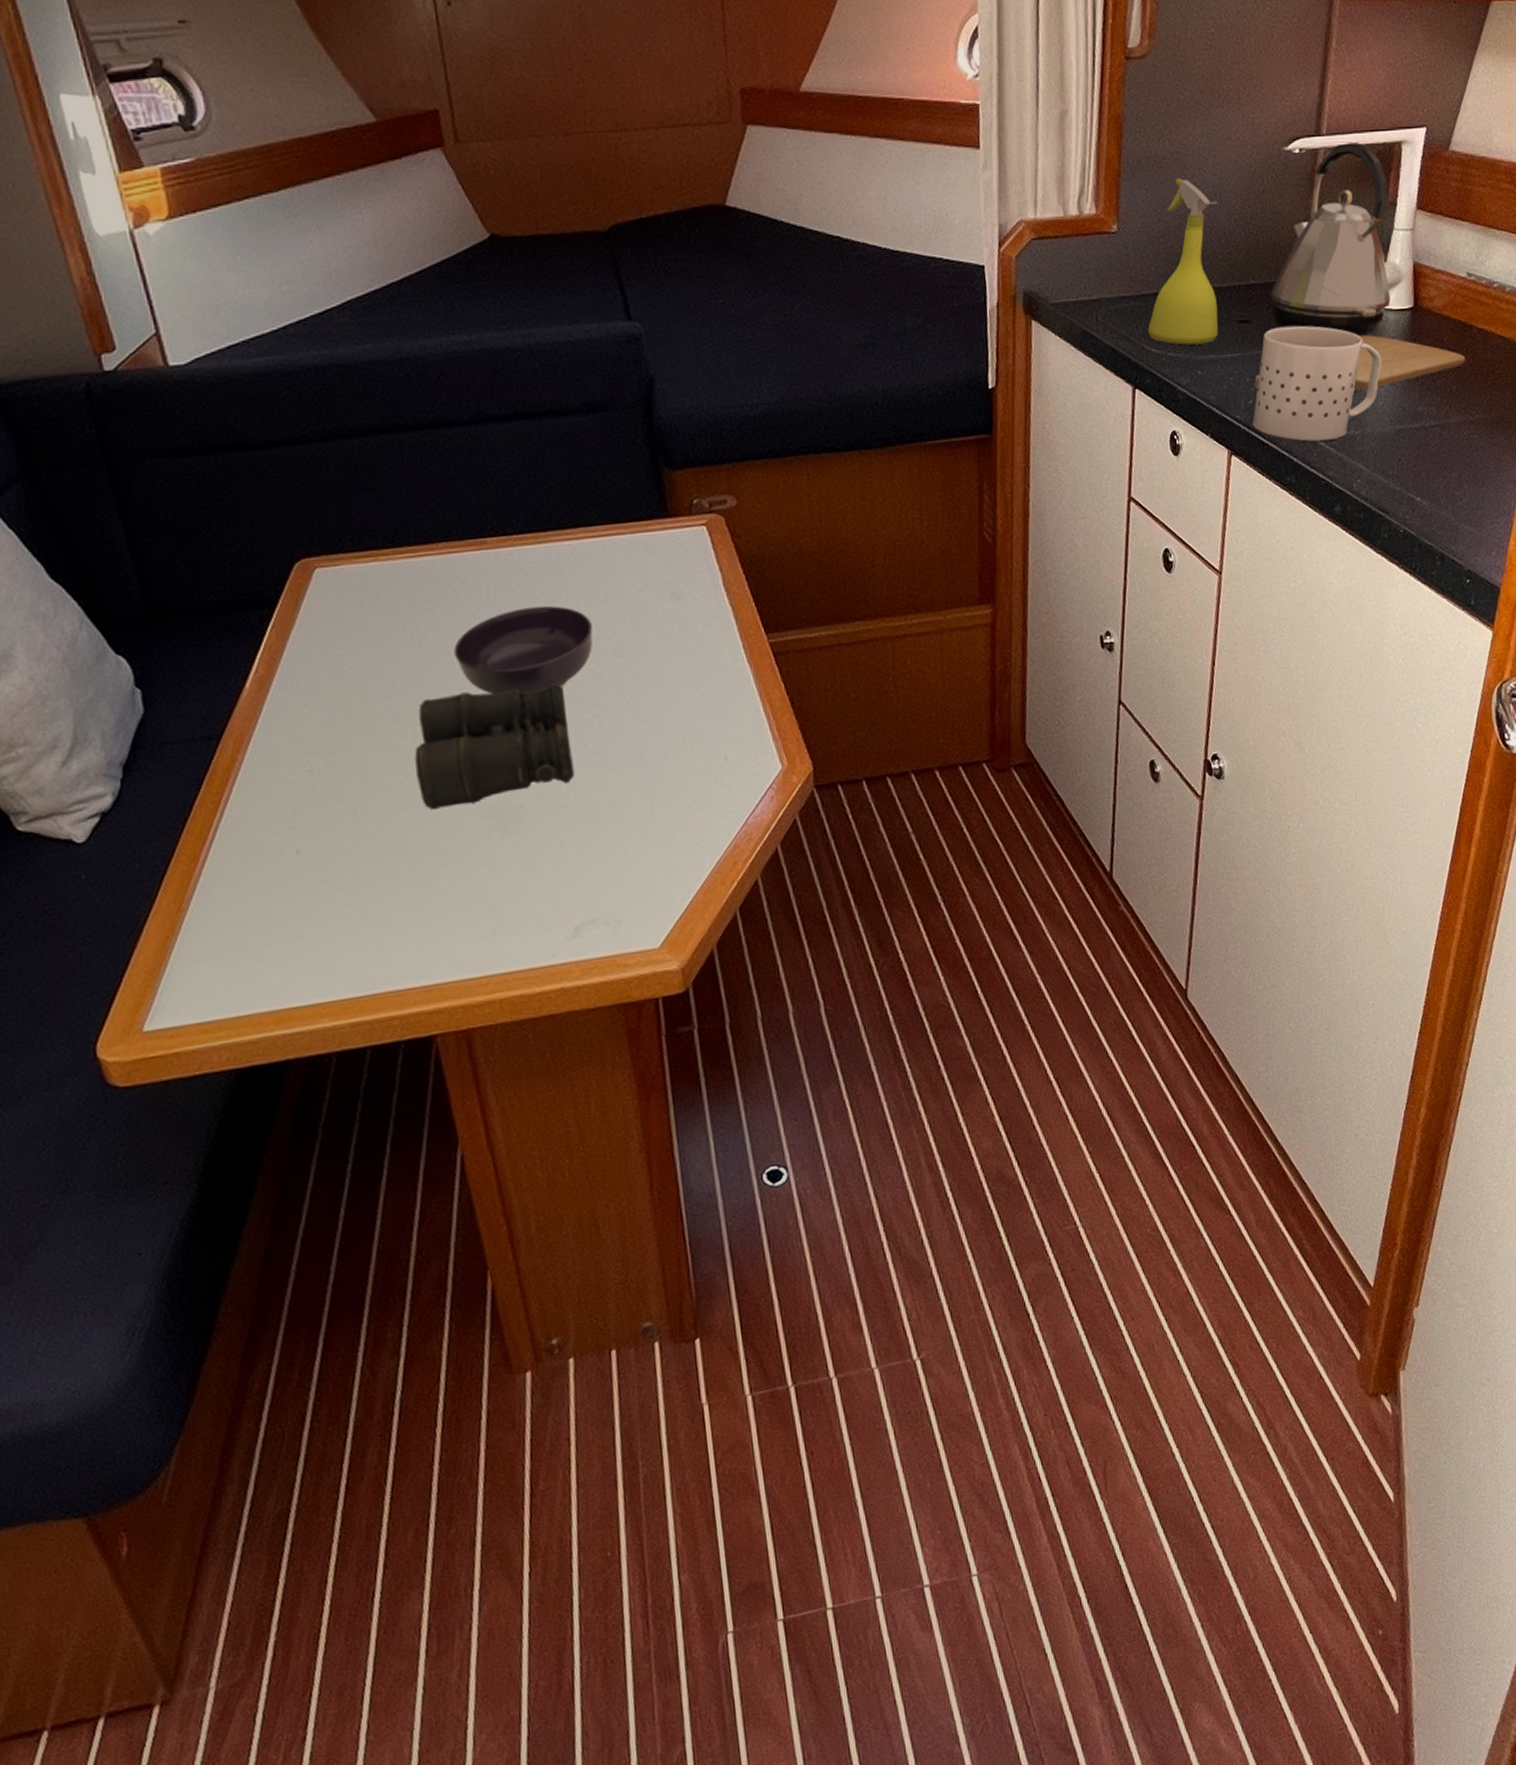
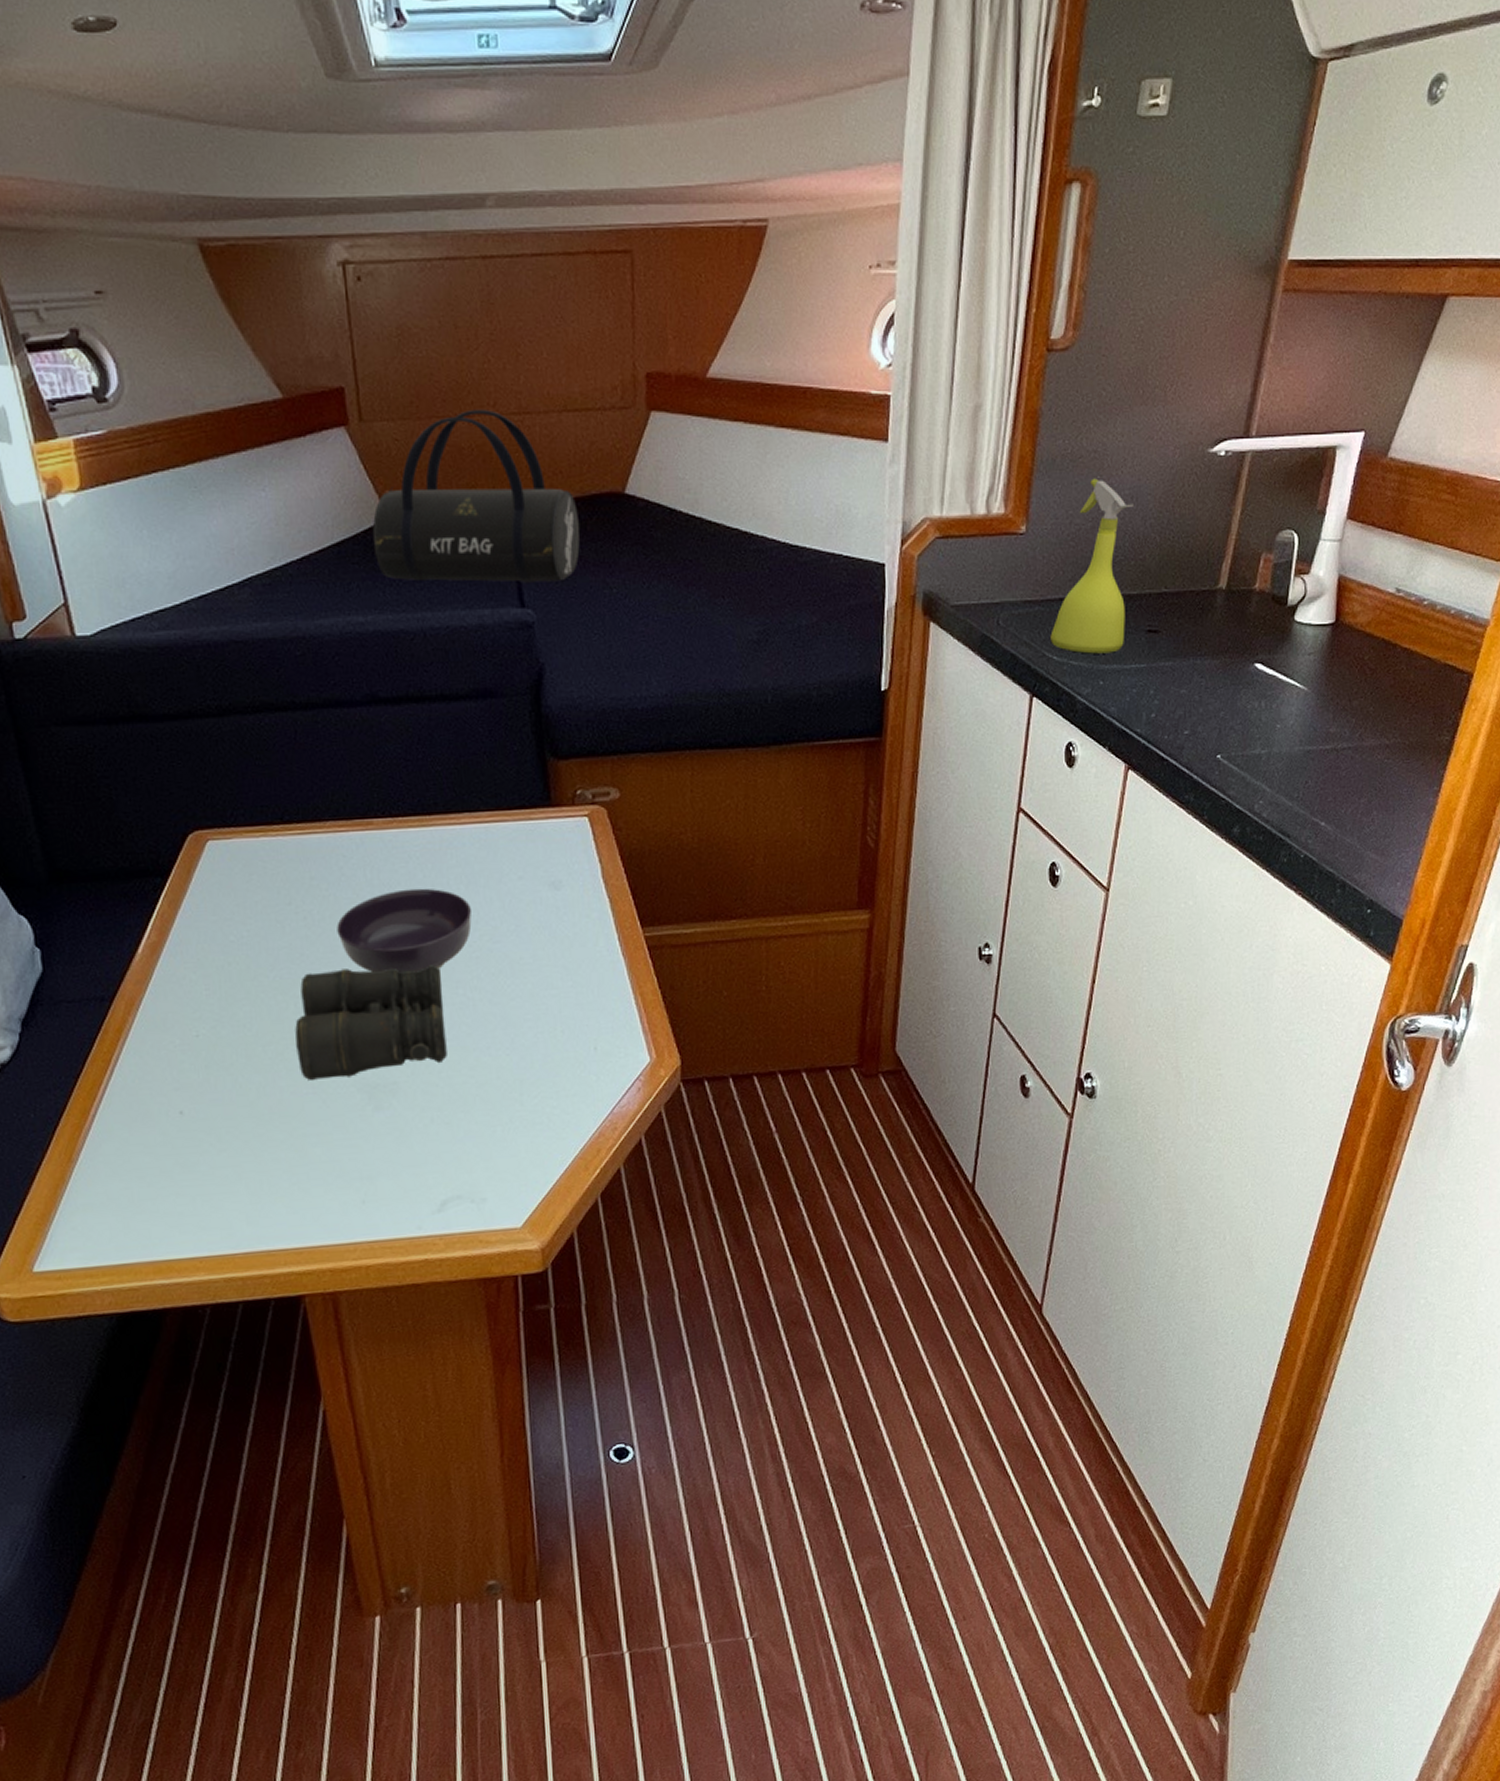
duffel bag: none [473,127,684,299] -> present [372,409,580,583]
mug: present [1252,325,1382,442] -> none [1153,637,1296,760]
chopping board: present [1254,335,1466,391] -> none [1158,650,1387,708]
kettle: present [1270,142,1391,336] -> none [1182,446,1317,651]

